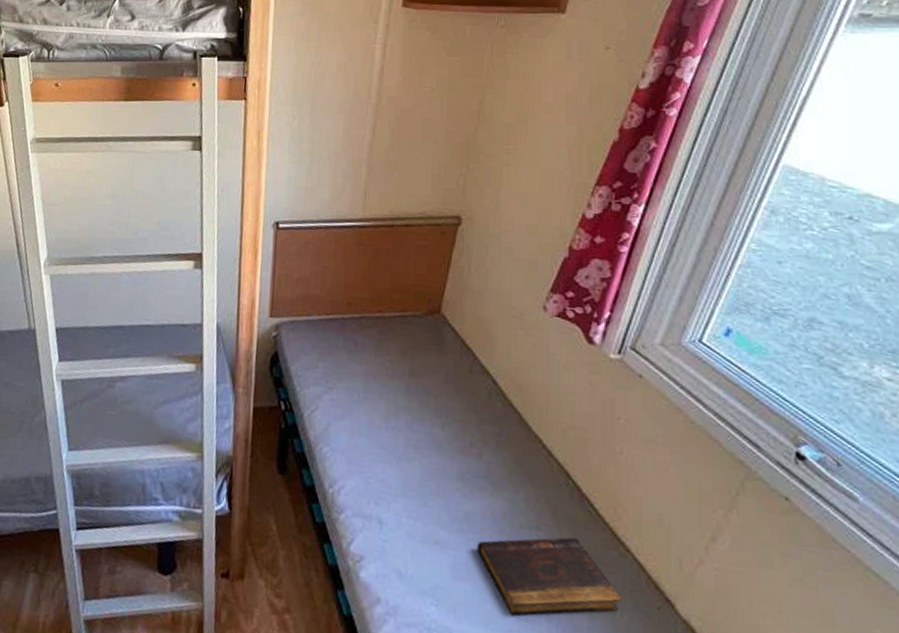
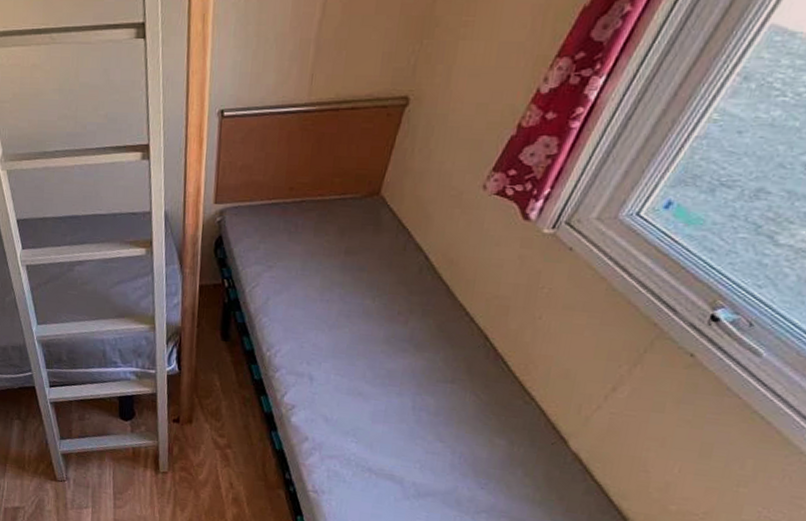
book: present [477,537,622,616] -> none [396,388,521,450]

